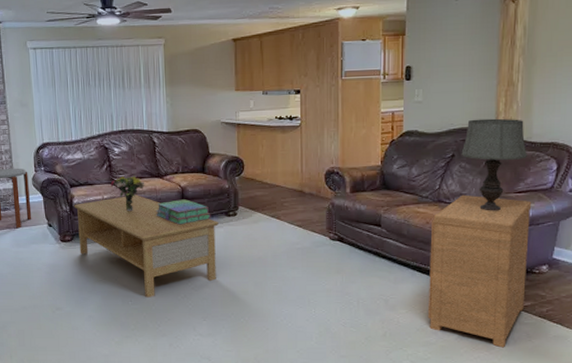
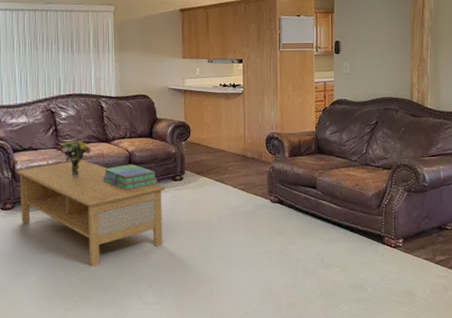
nightstand: present [427,194,532,348] -> none [359,158,443,301]
table lamp: present [461,118,527,211] -> none [383,89,437,174]

